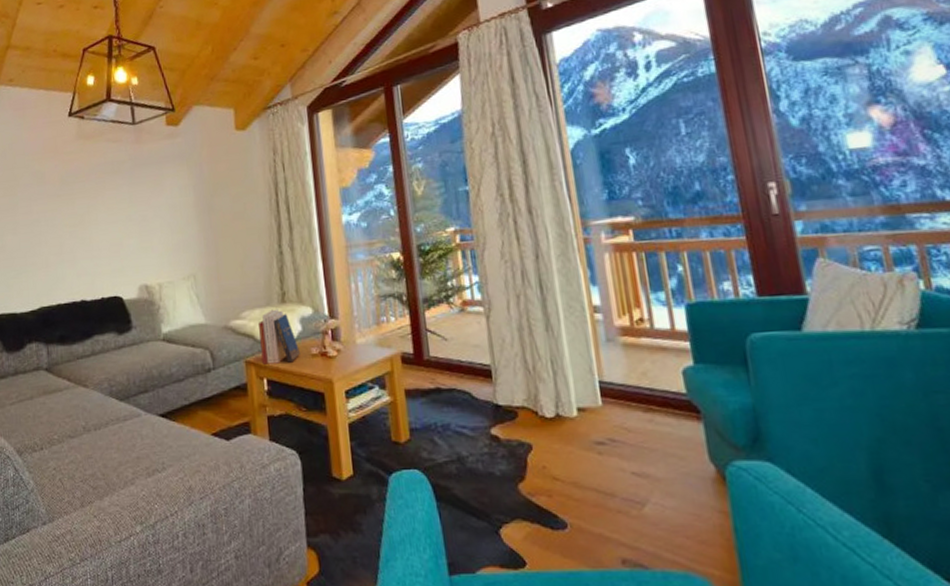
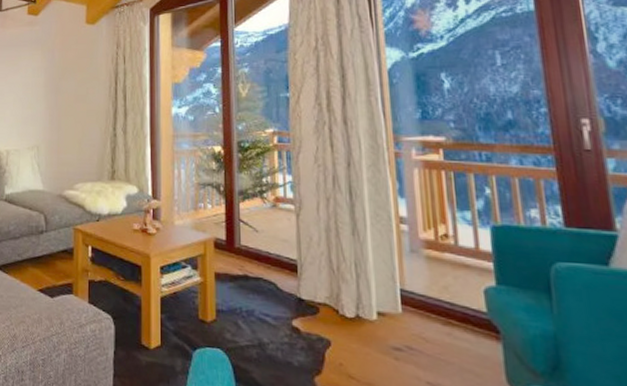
books: present [259,309,301,365] -> none [89,184,124,235]

